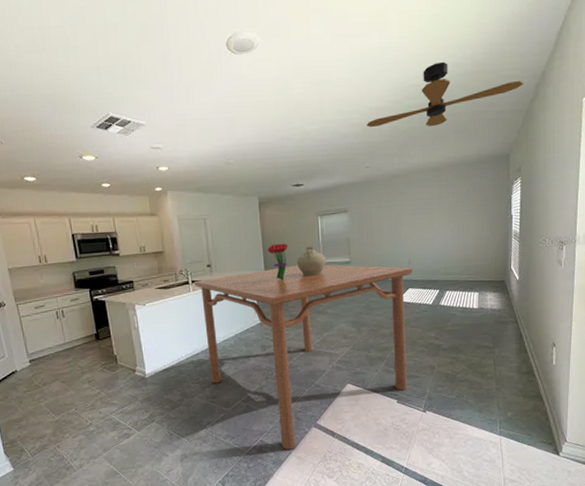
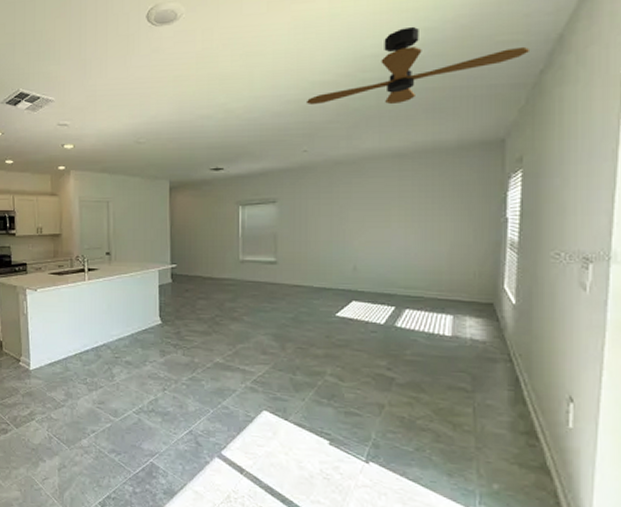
dining table: present [193,264,412,450] -> none [89,261,358,481]
bouquet: present [267,243,288,280] -> none [176,234,200,276]
ceramic jug: present [296,246,327,276] -> none [208,240,247,274]

